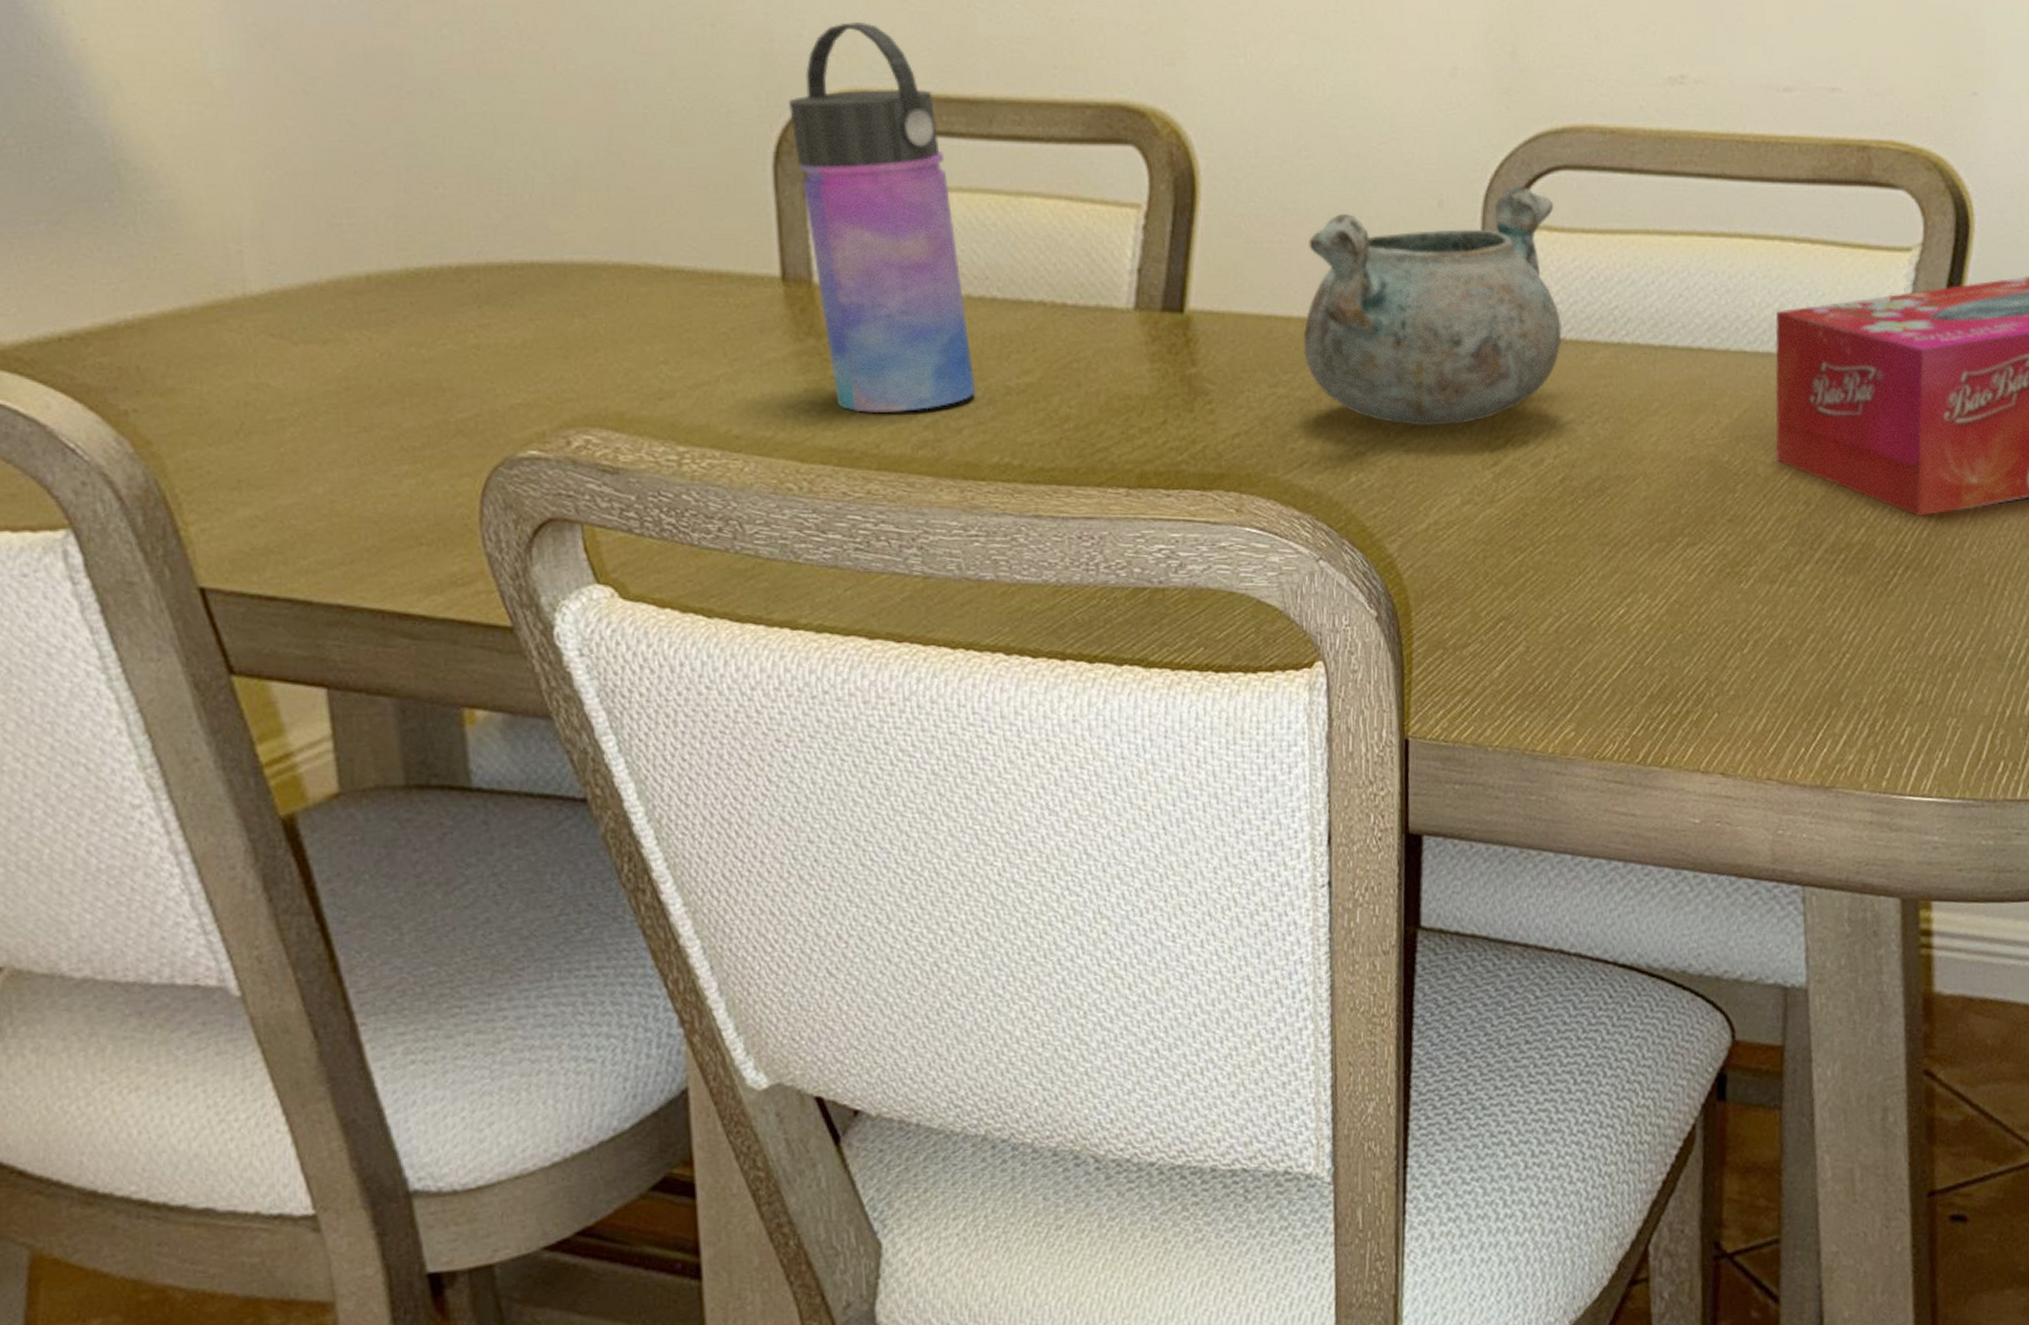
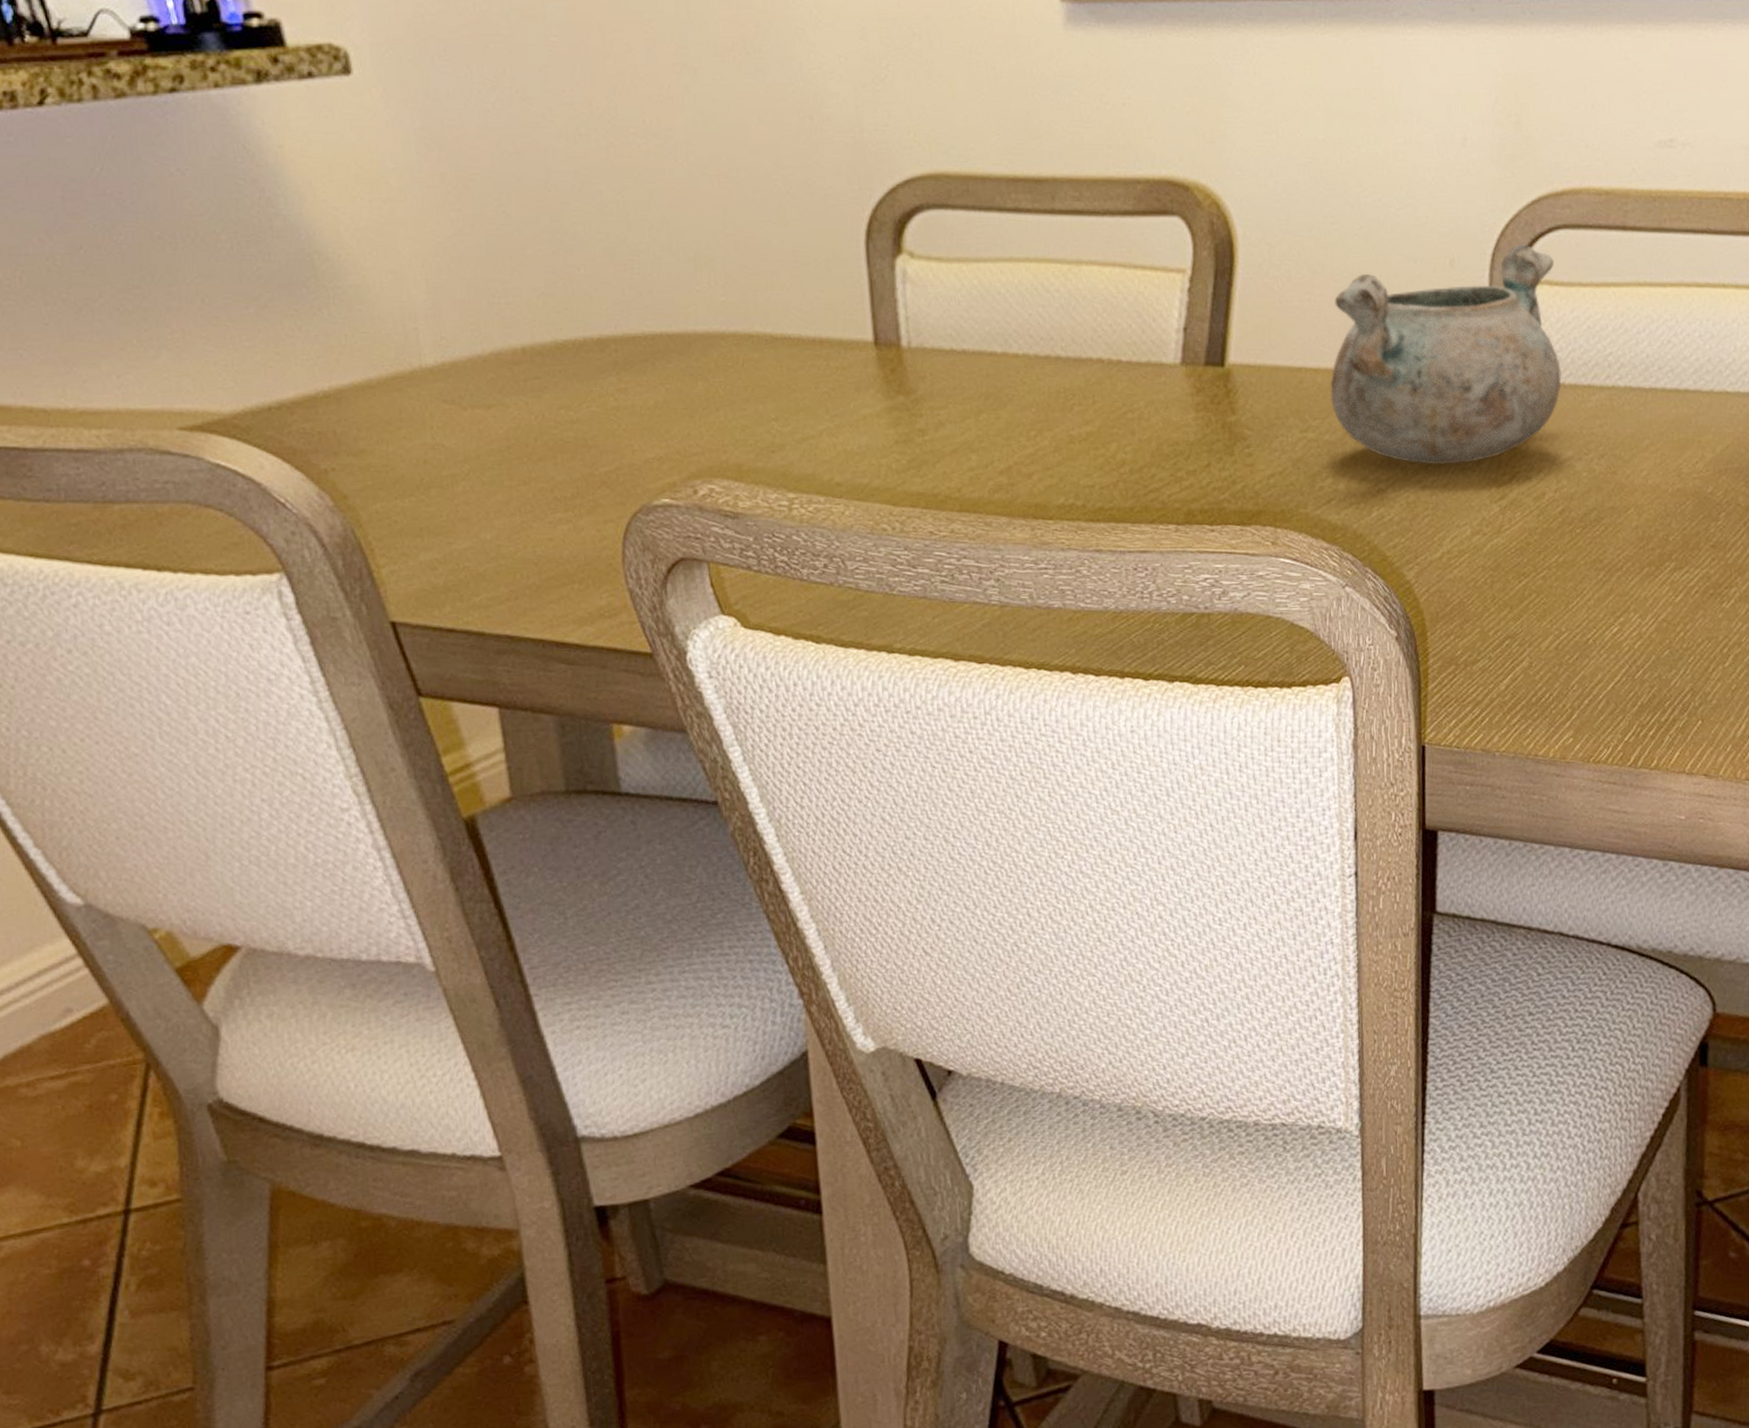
water bottle: present [788,22,976,413] -> none [877,112,1044,461]

